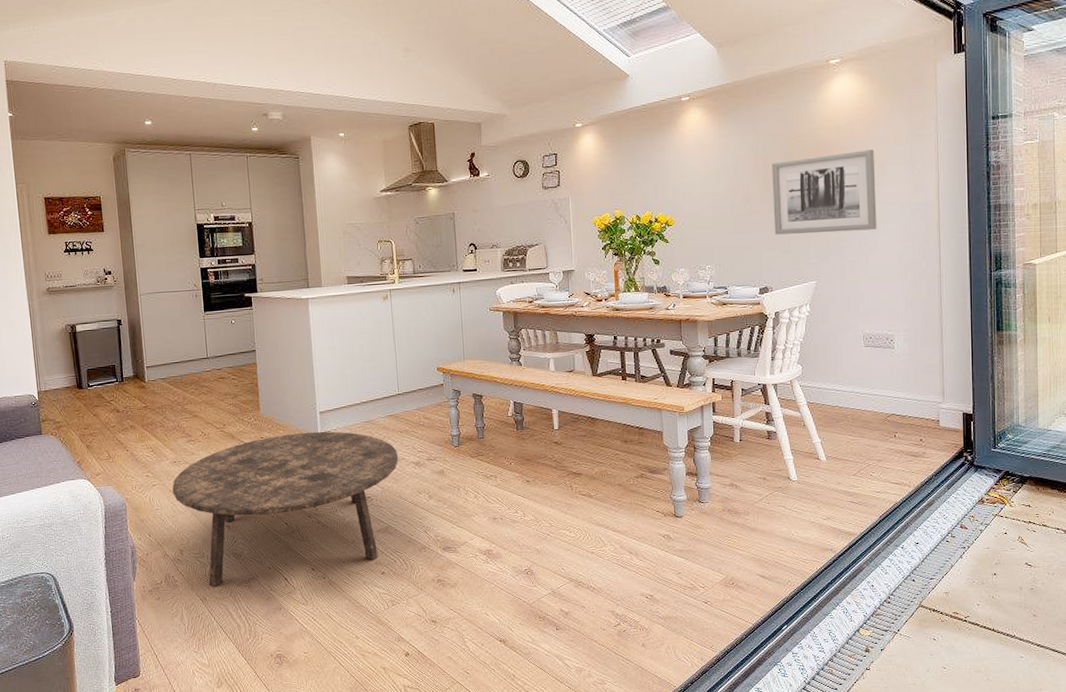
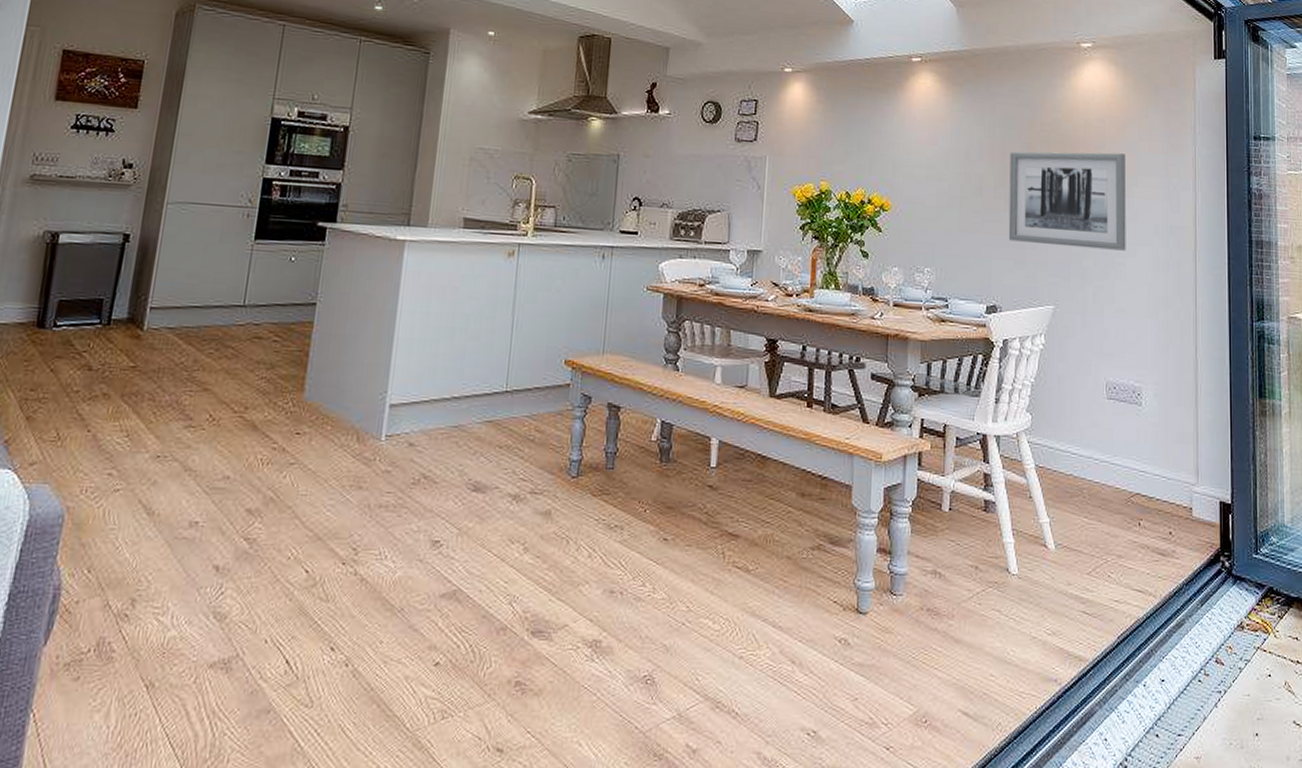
coffee table: present [172,431,399,587] -> none [142,432,491,666]

